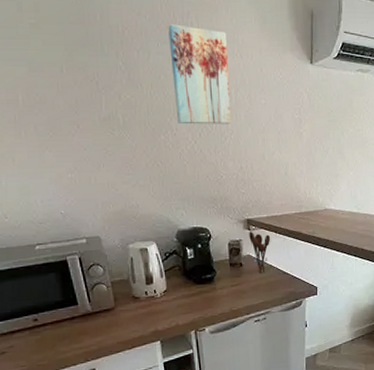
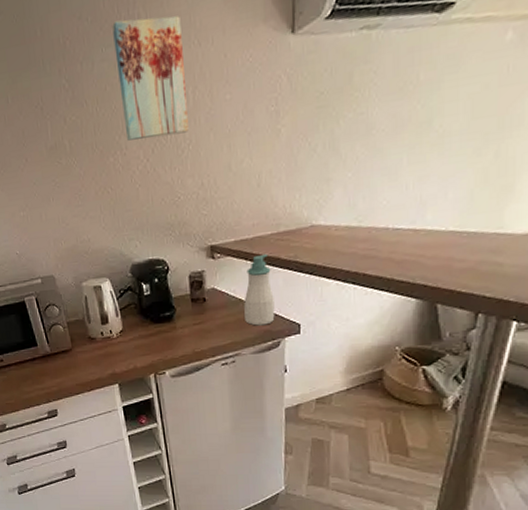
utensil holder: present [249,231,271,274] -> none [213,260,240,310]
soap bottle: none [274,228,298,288] -> present [244,253,275,326]

